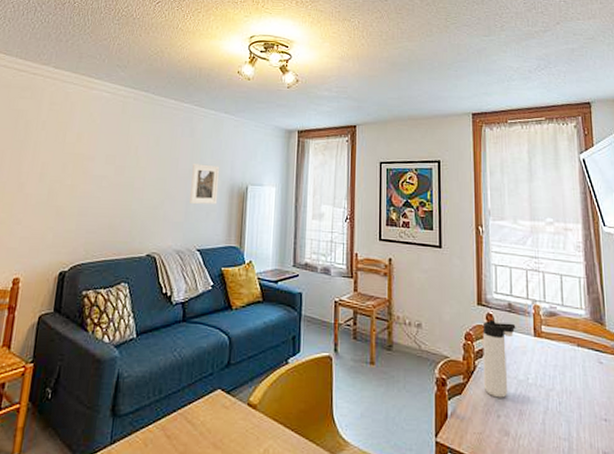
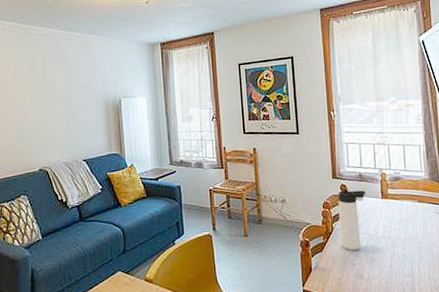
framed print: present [190,164,220,204] -> none [68,83,95,120]

